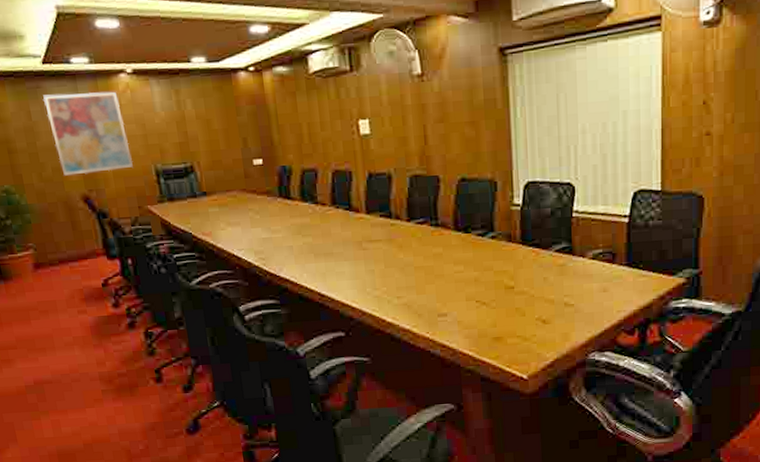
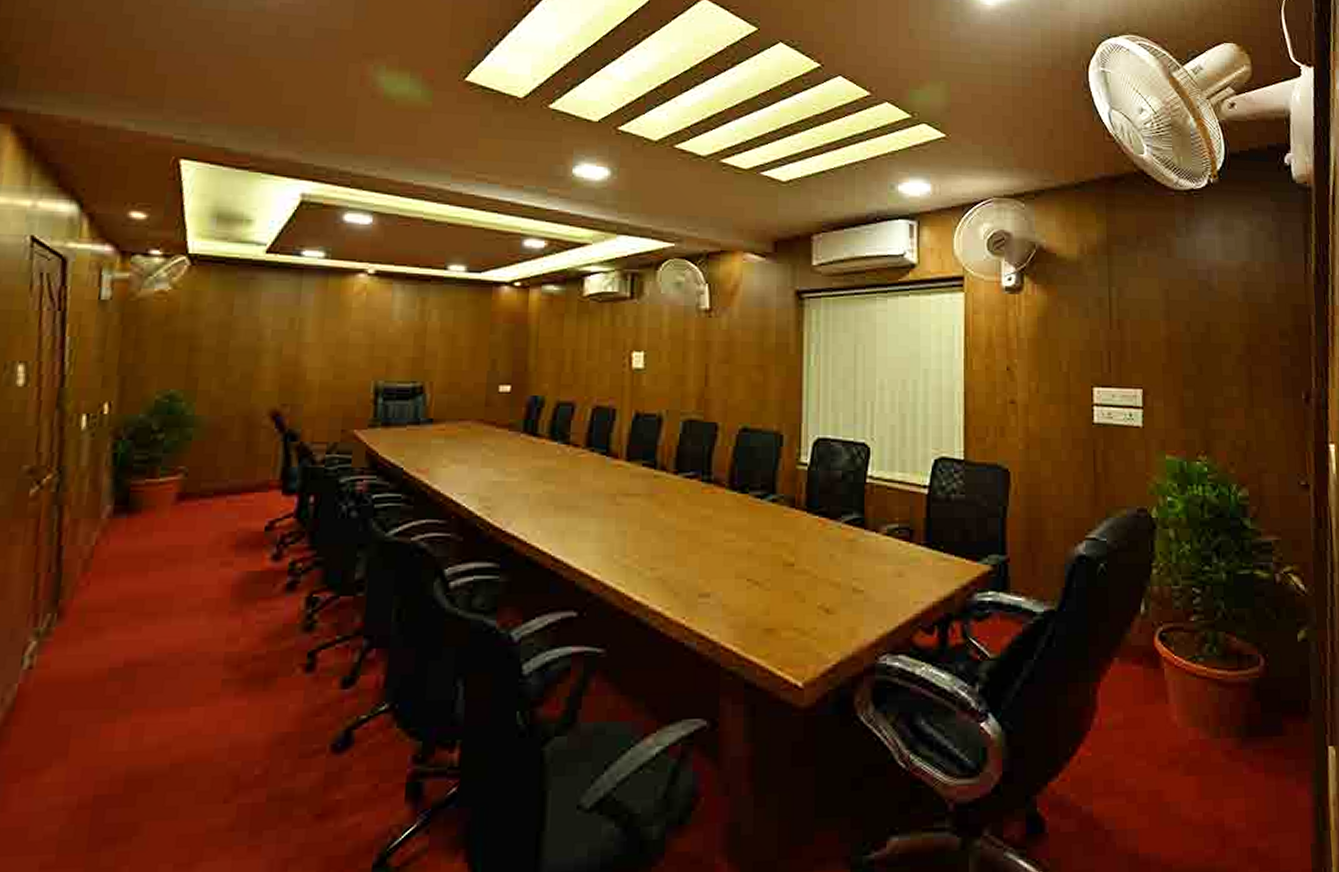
wall art: present [43,91,133,176] -> none [253,287,350,385]

